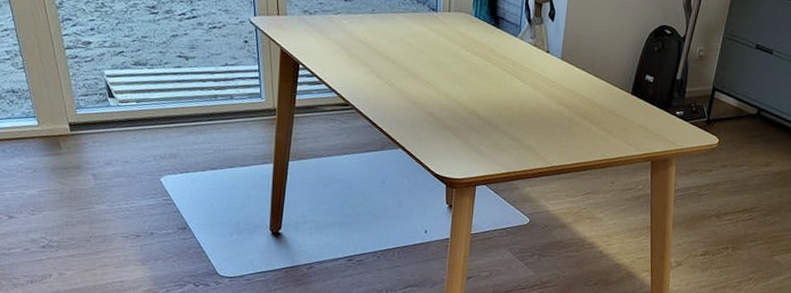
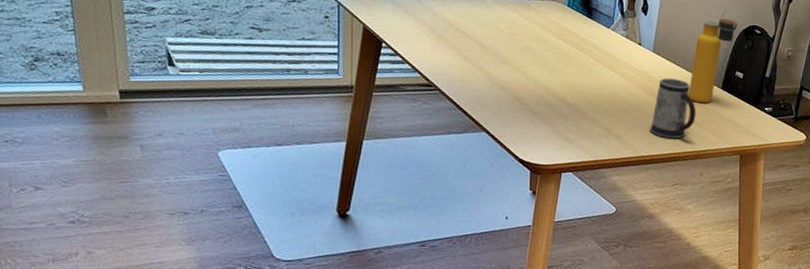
mug: none [559,85,607,148] -> present [649,78,697,139]
water bottle: none [597,9,647,110] -> present [688,9,738,103]

